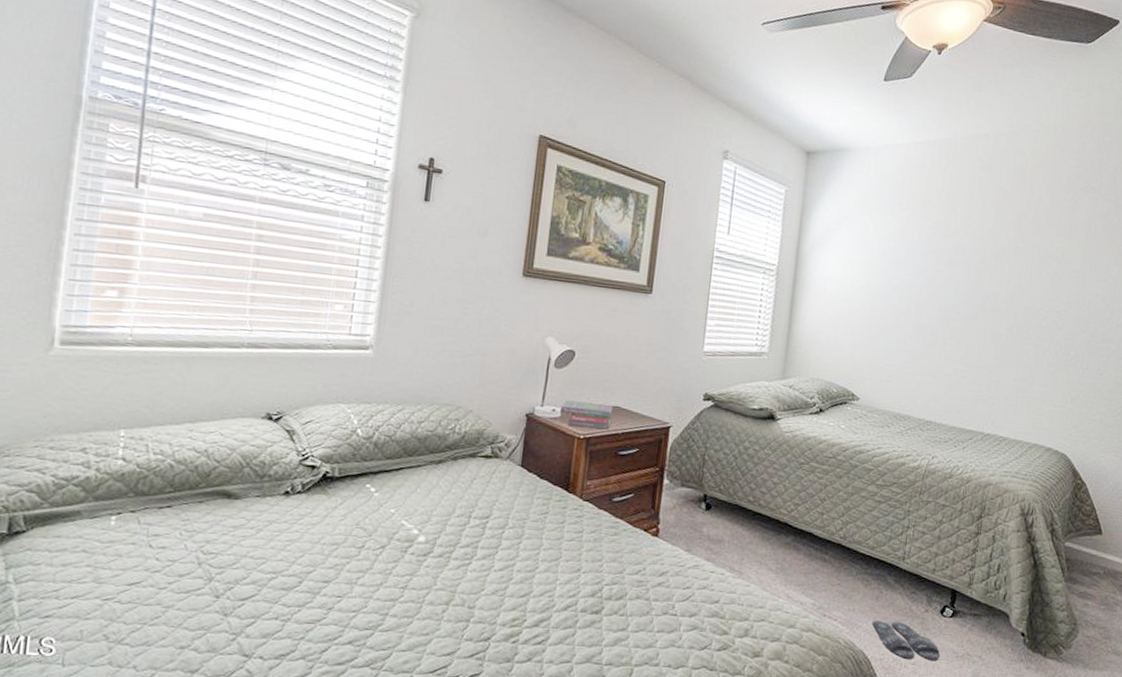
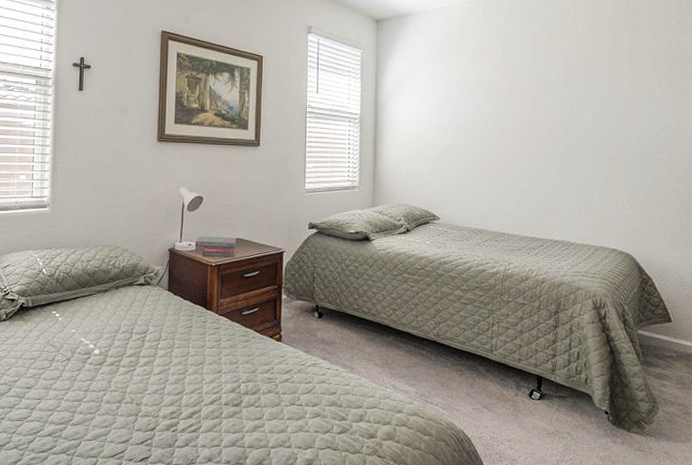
slippers: present [872,620,940,662] -> none [469,405,532,438]

